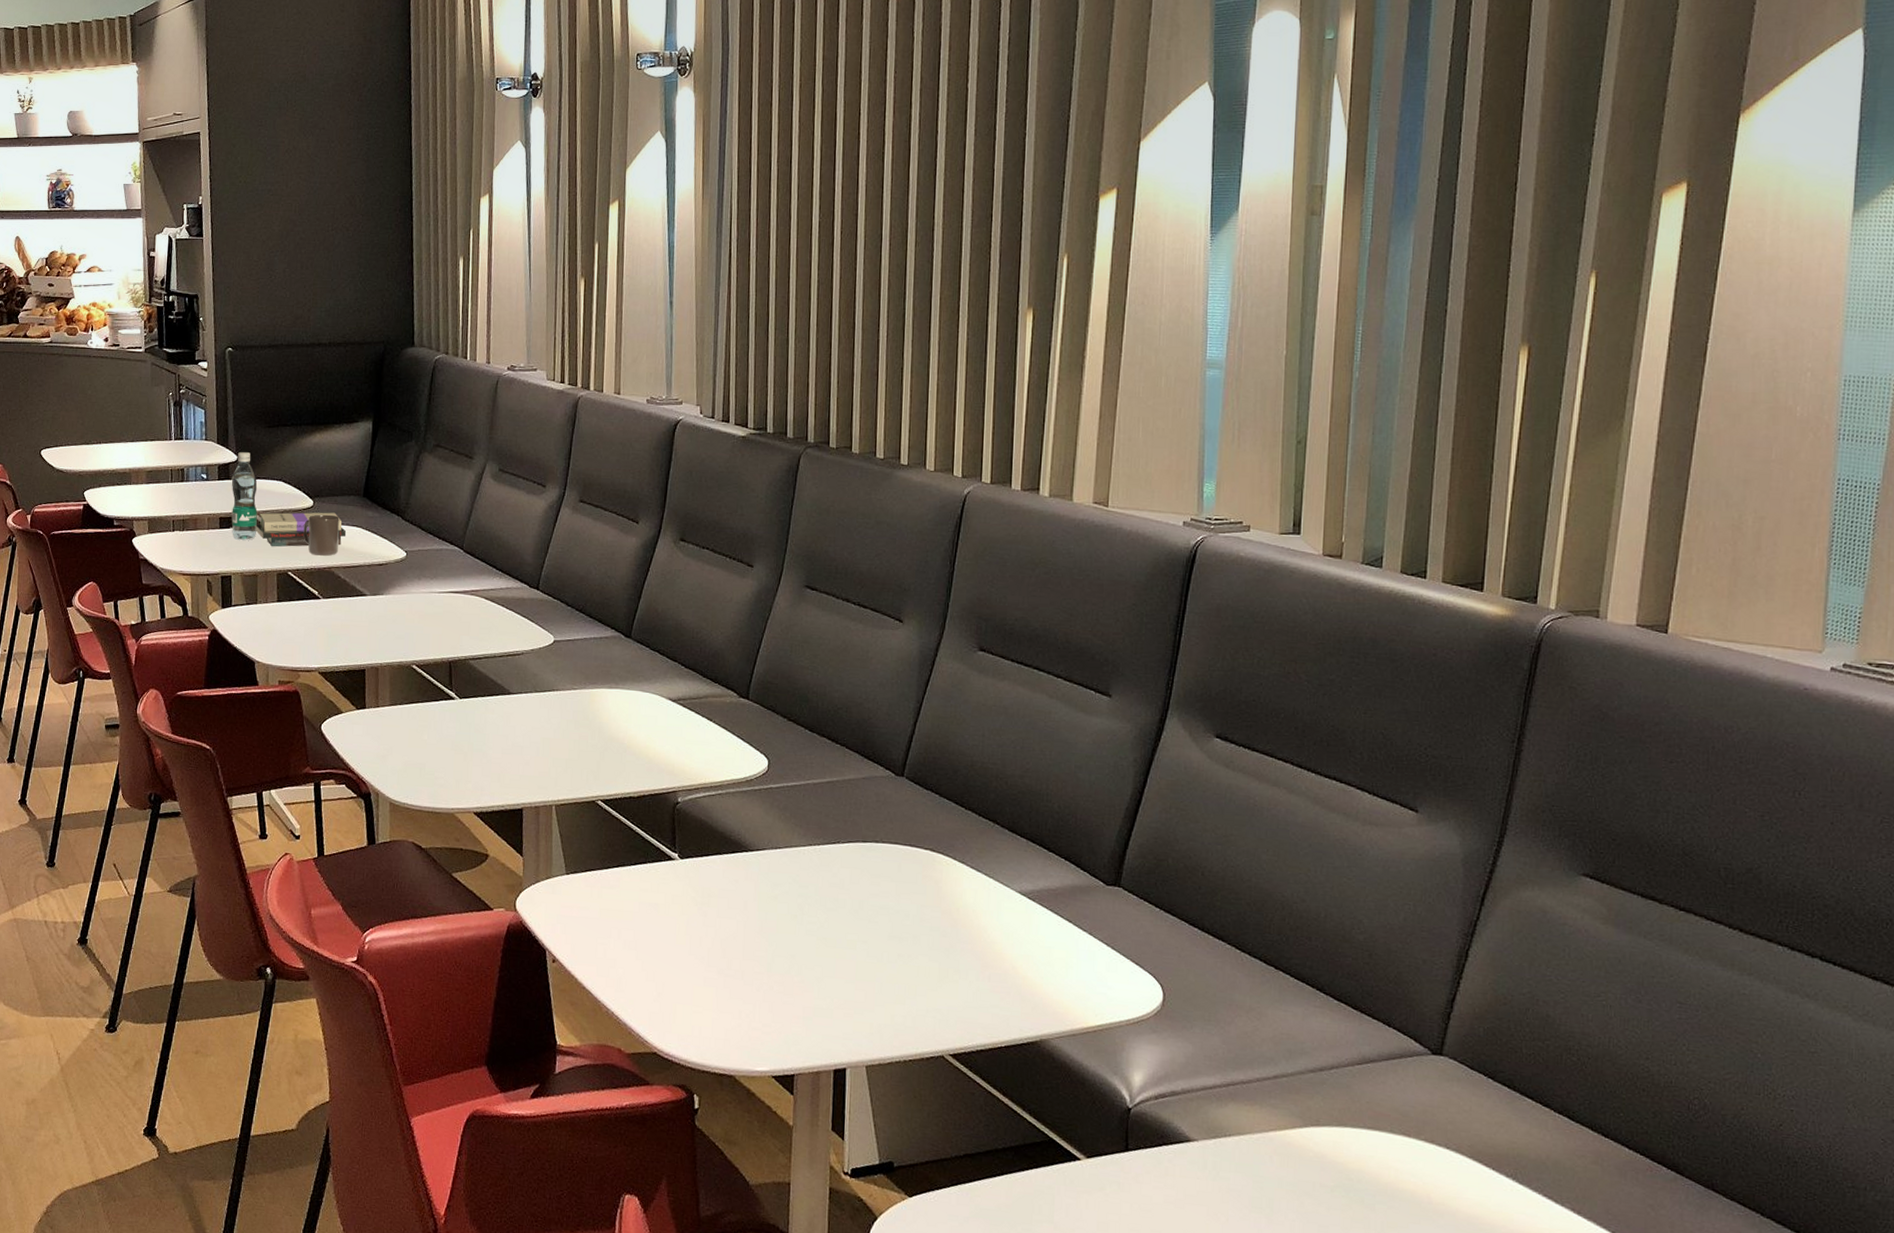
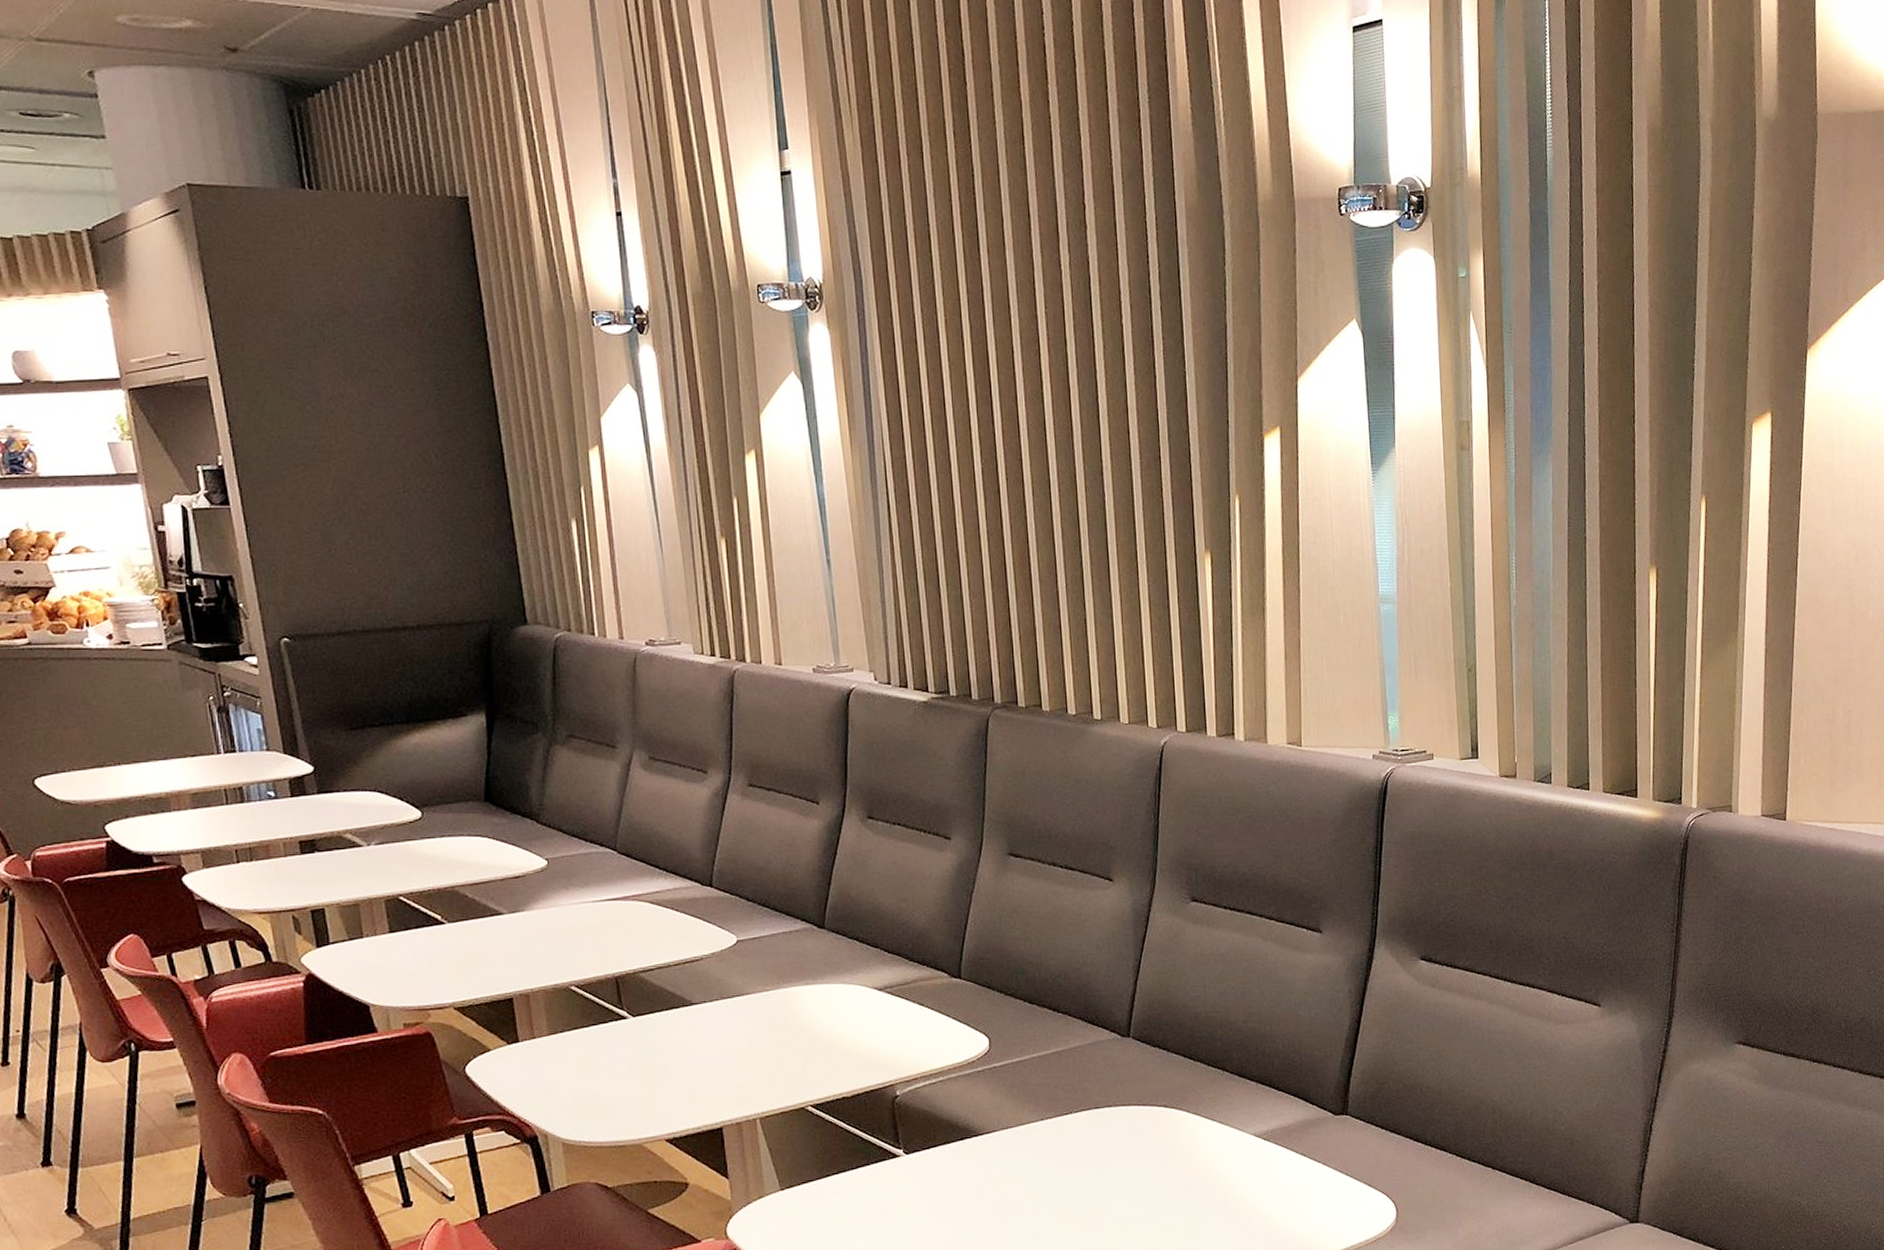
bottle: present [231,452,258,540] -> none [308,761,352,865]
books: present [254,512,347,547] -> none [347,822,469,870]
cup: present [303,514,339,557] -> none [412,825,462,875]

